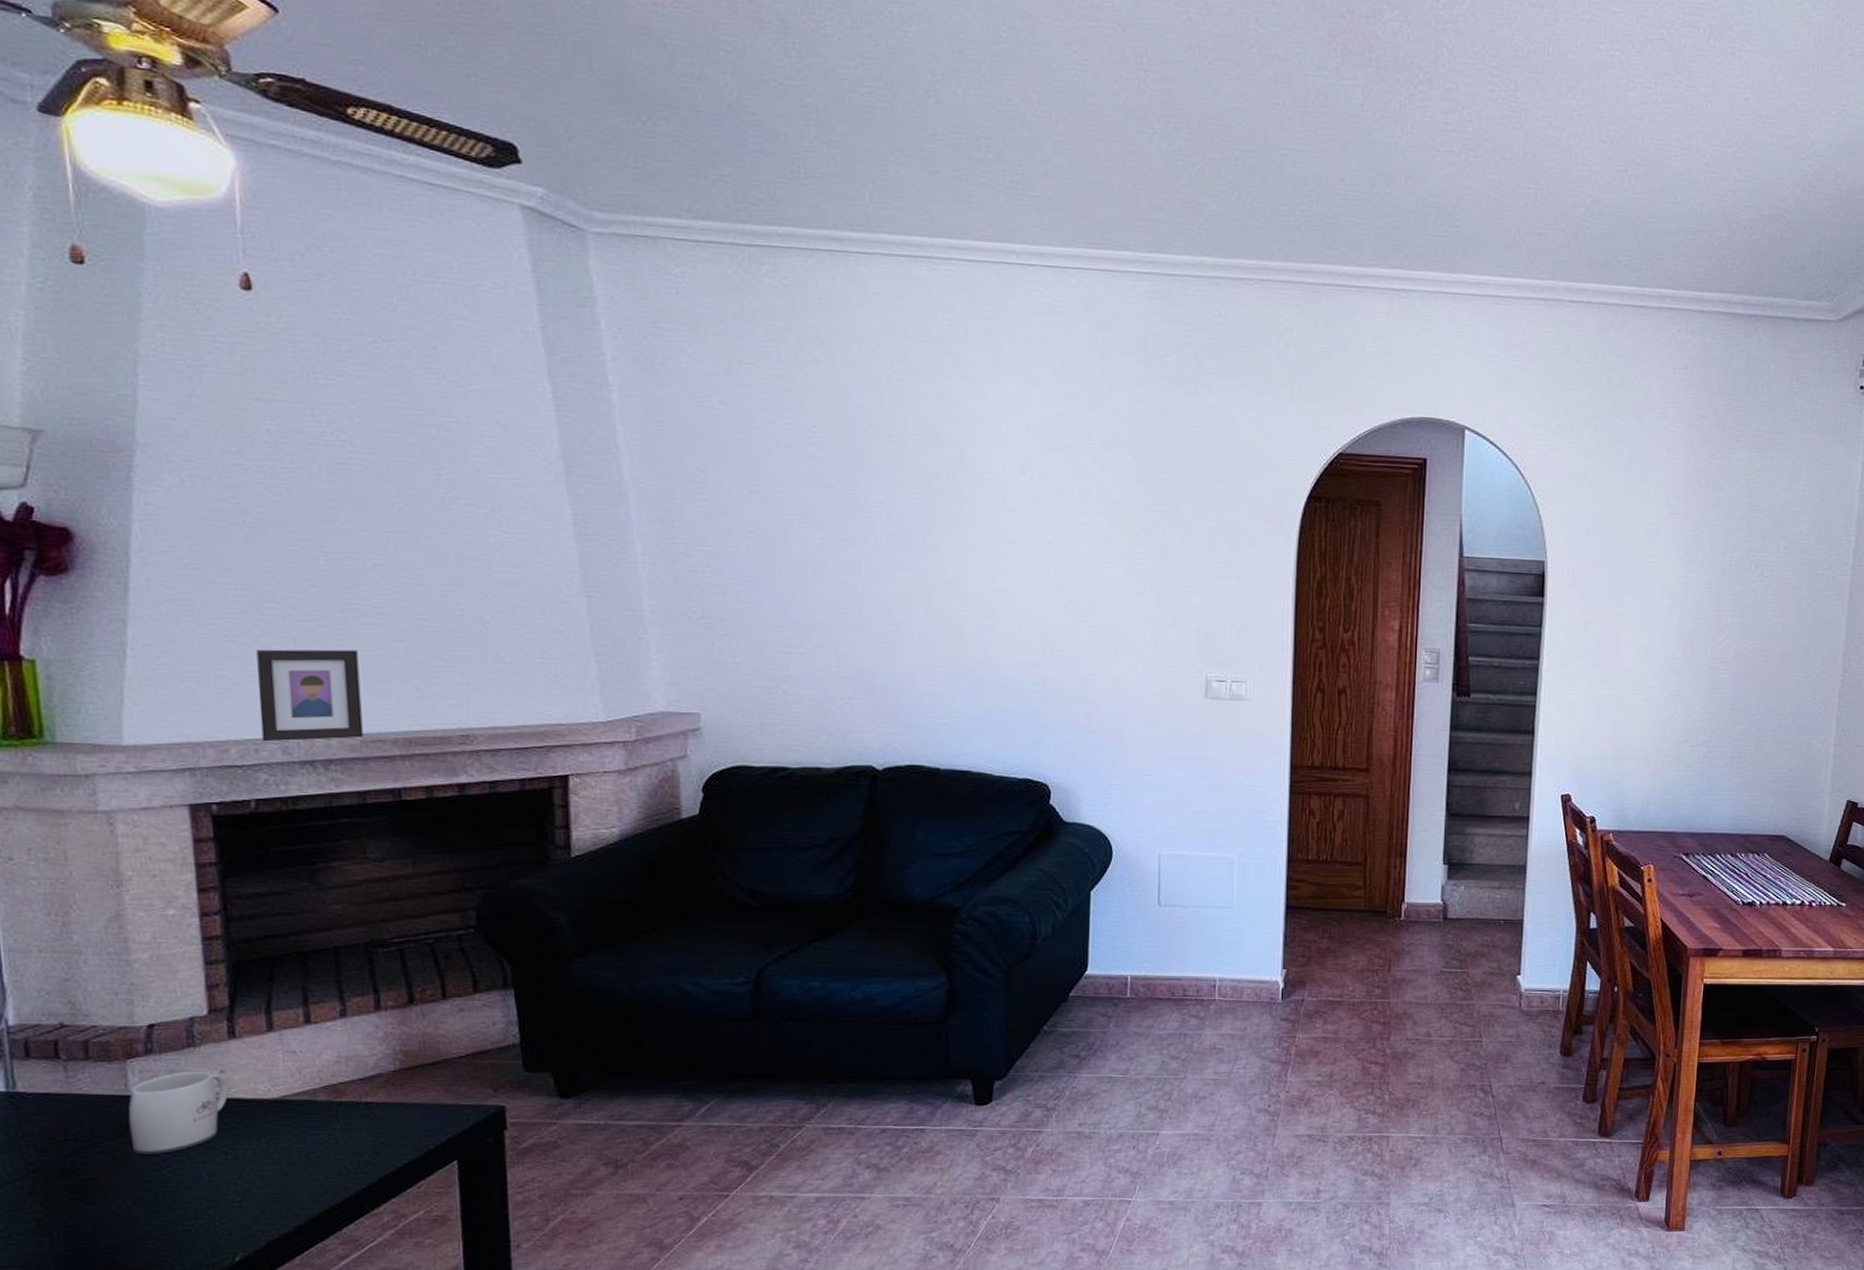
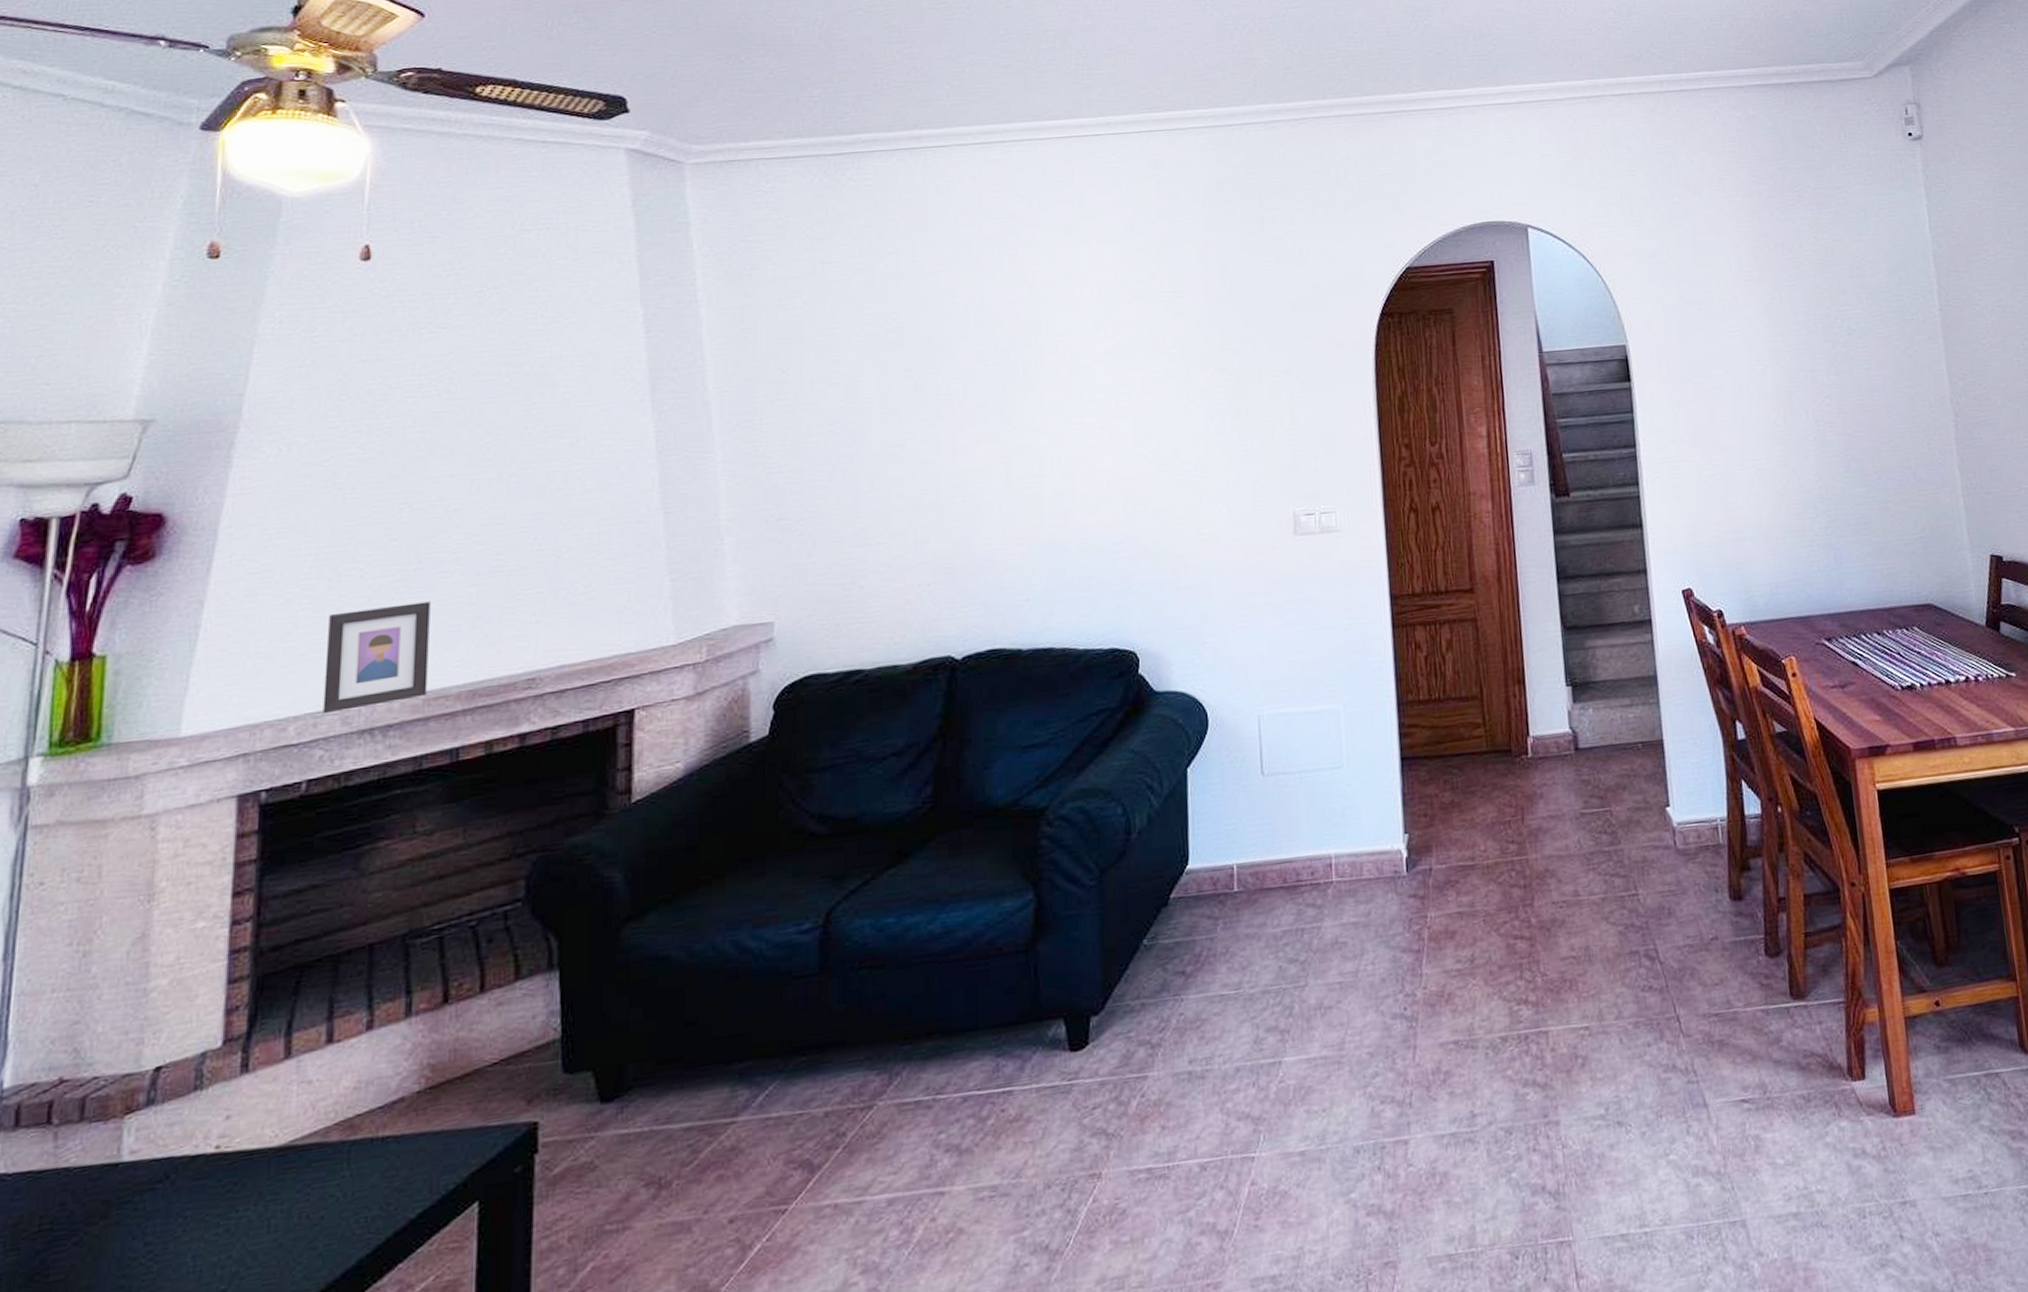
mug: present [128,1070,229,1155] -> none [113,1119,233,1240]

